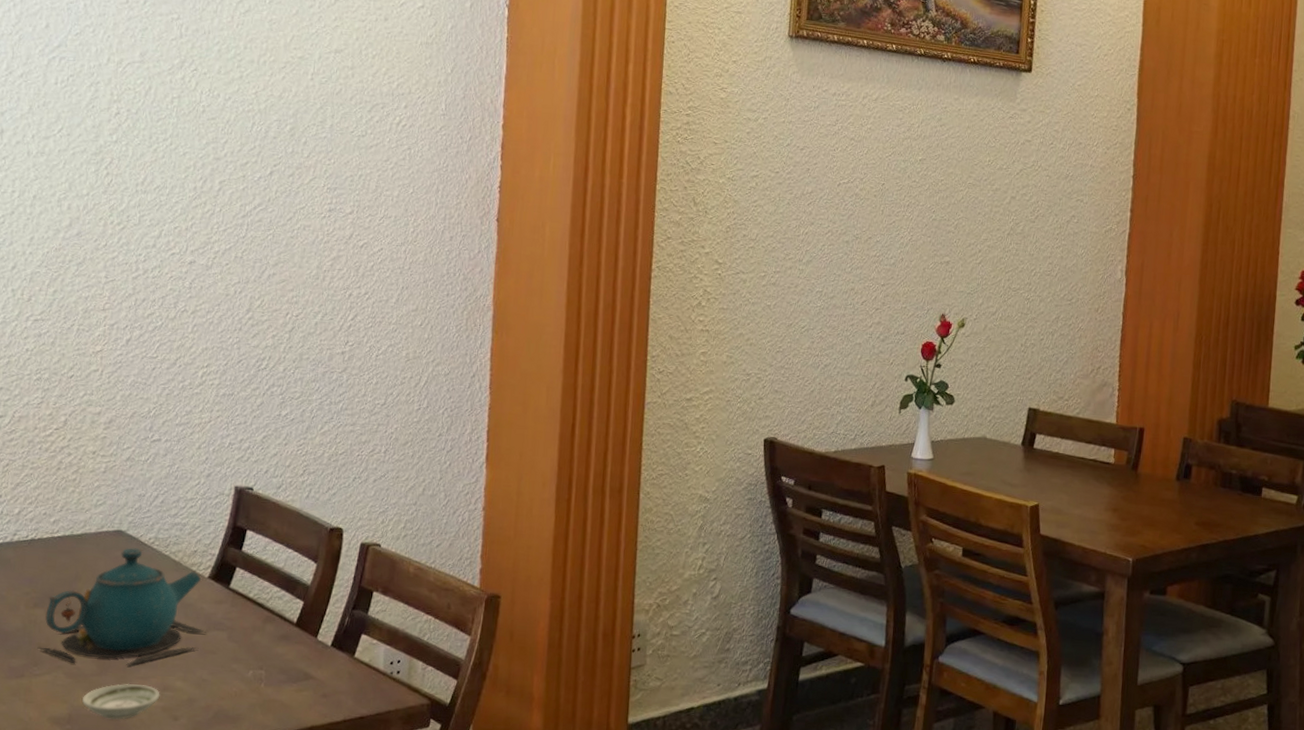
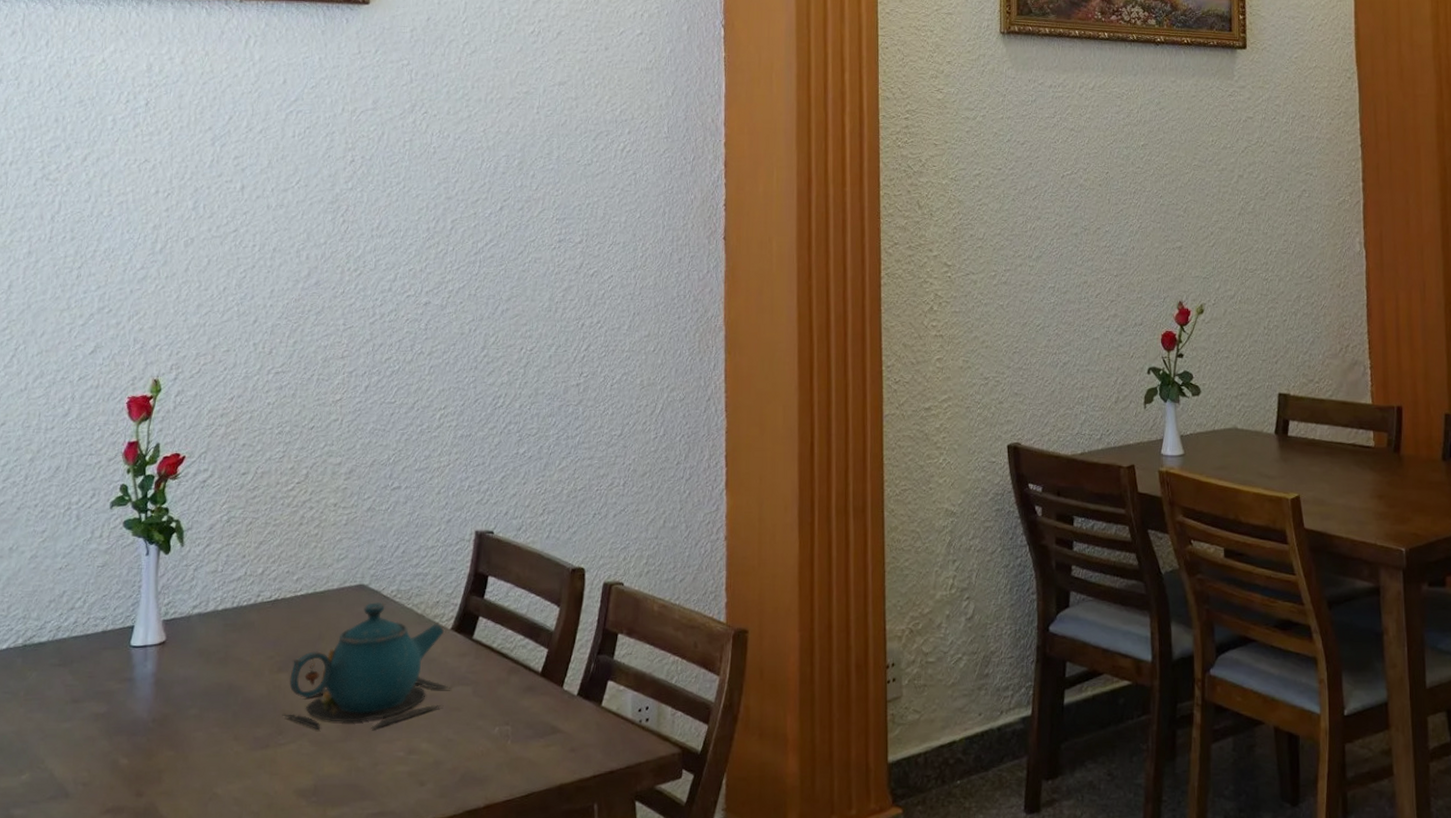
saucer: present [82,683,160,720] -> none [328,748,406,788]

